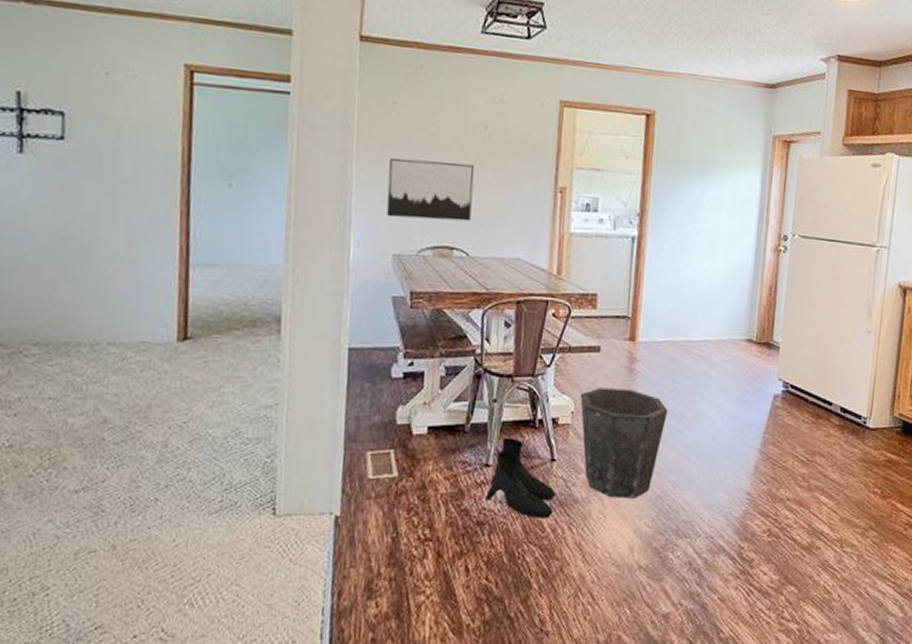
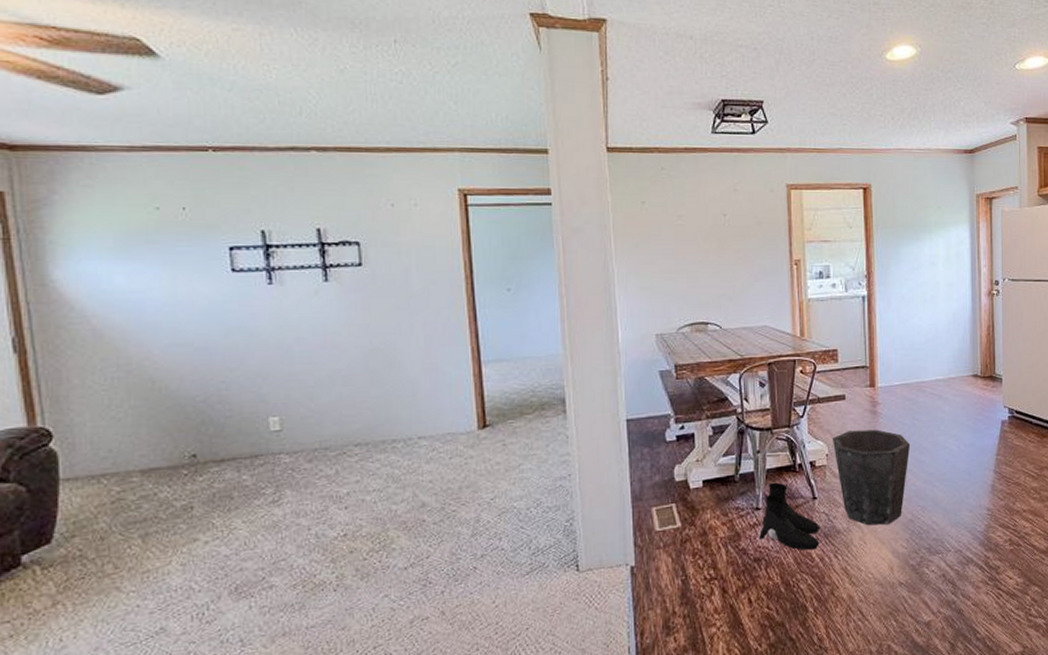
wall art: present [386,158,475,222] -> none [645,248,720,302]

